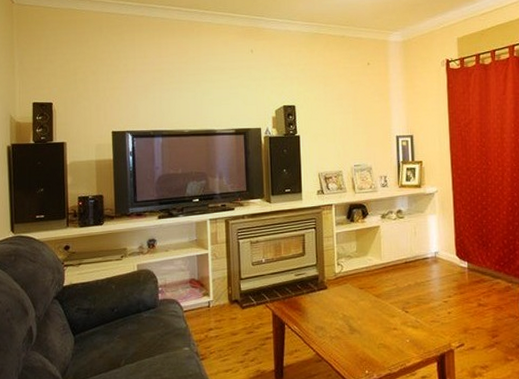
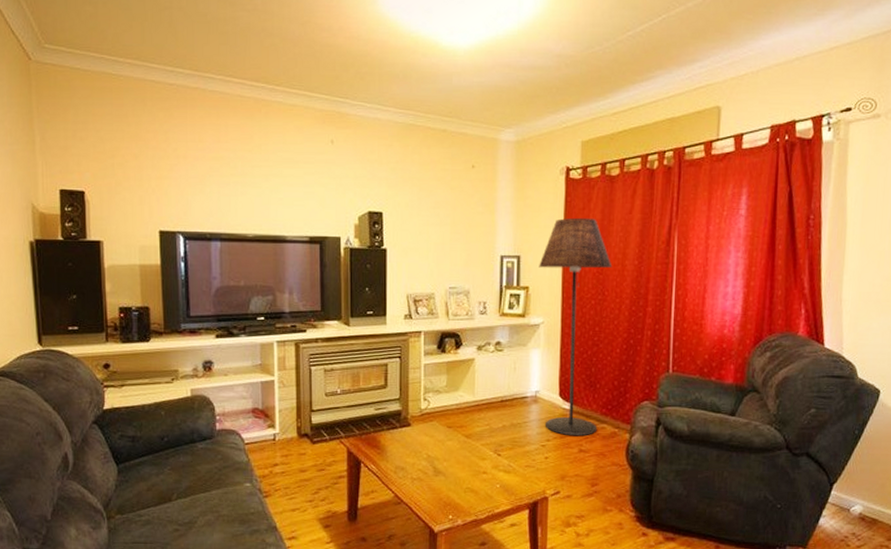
floor lamp: none [429,100,493,292] -> present [539,217,613,436]

